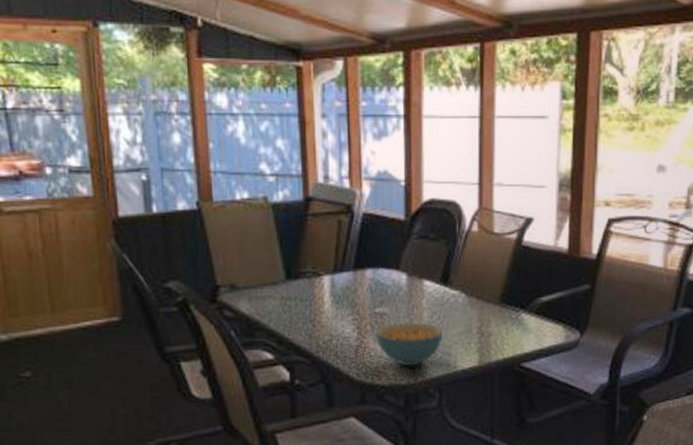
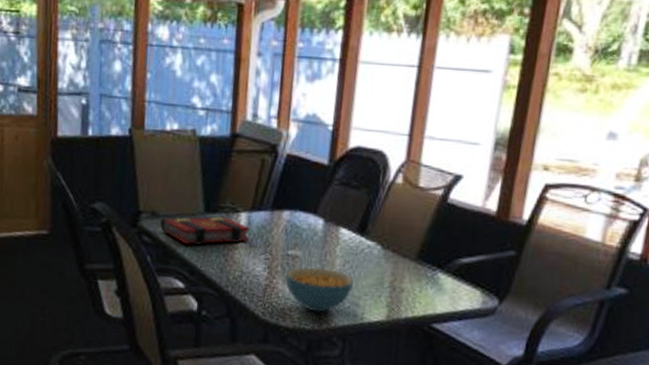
book: none [241,281,335,314] -> present [160,215,250,245]

